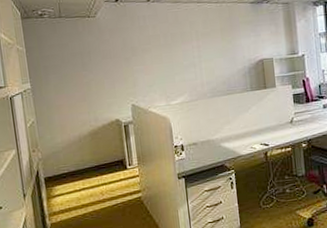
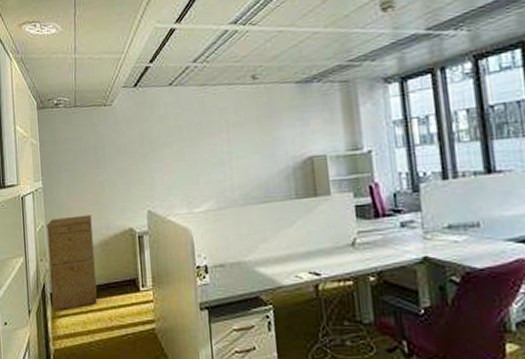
filing cabinet: none [36,110,89,193] -> present [46,215,97,311]

